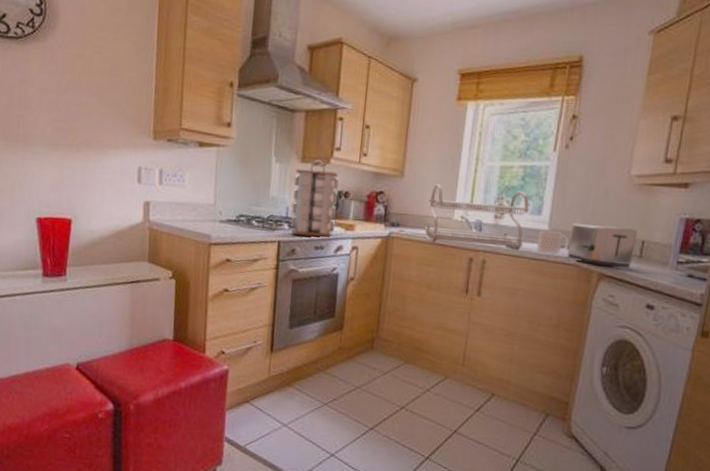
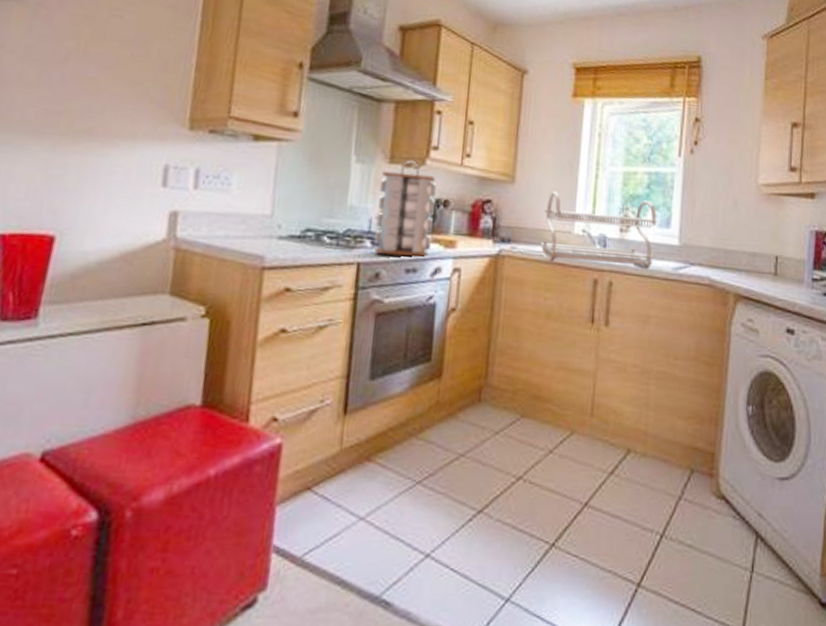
mug: present [536,230,570,255] -> none [667,245,702,274]
toaster: present [567,223,638,268] -> none [700,236,770,287]

